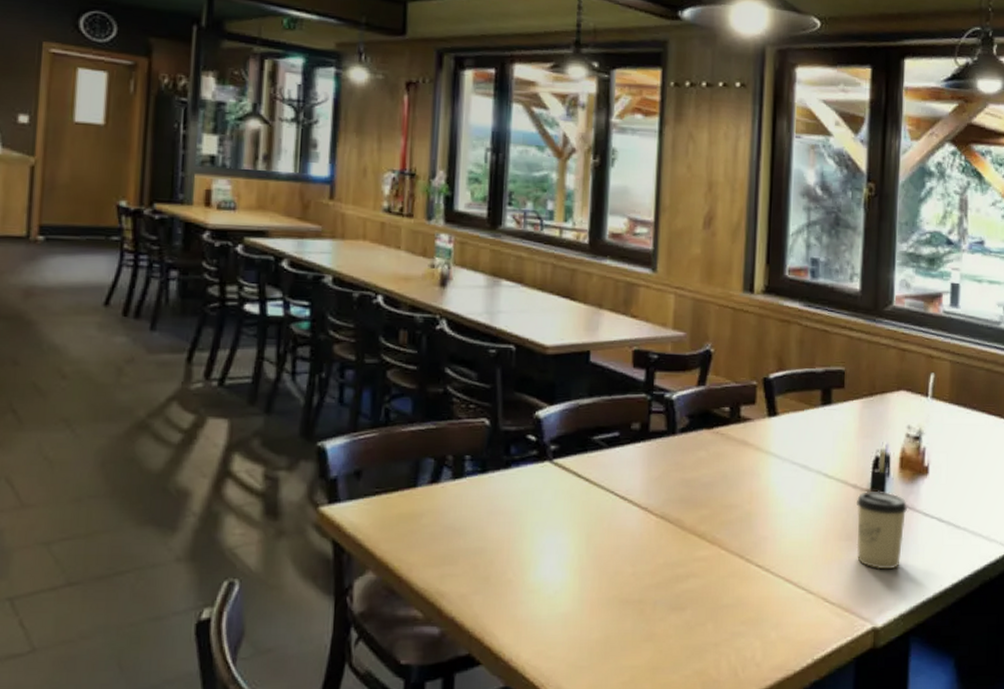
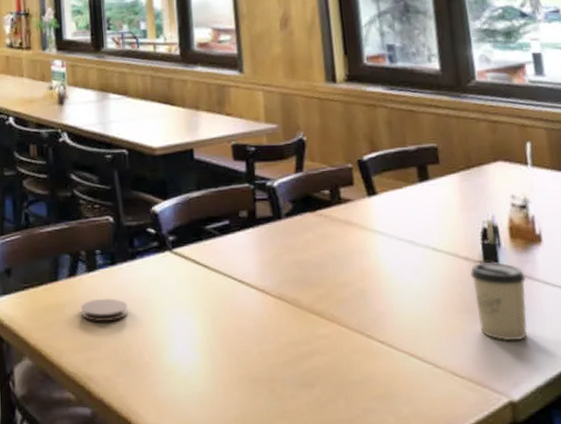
coaster: none [440,509,495,534] -> present [81,298,128,321]

